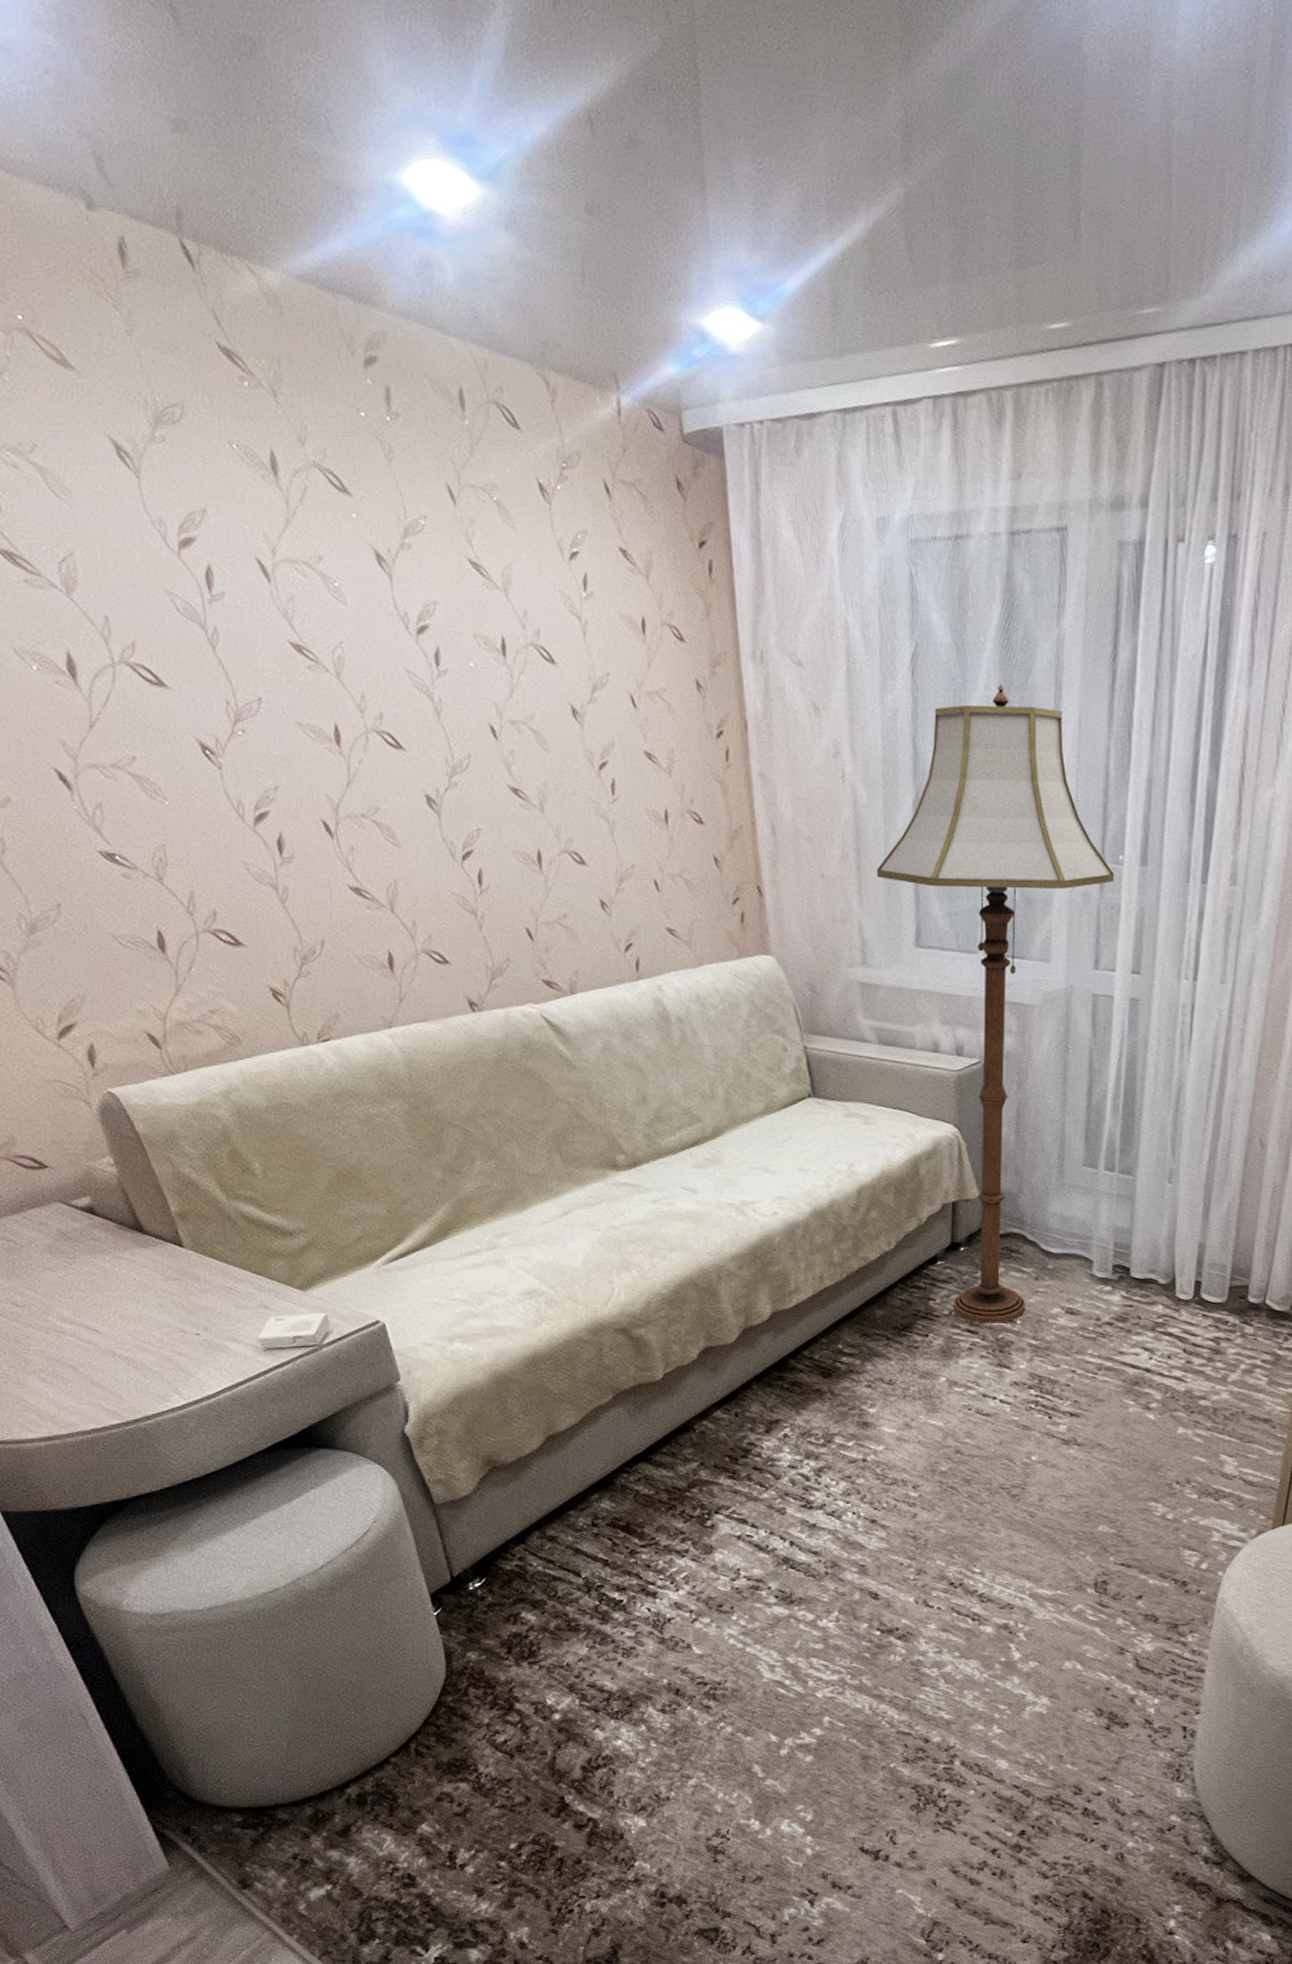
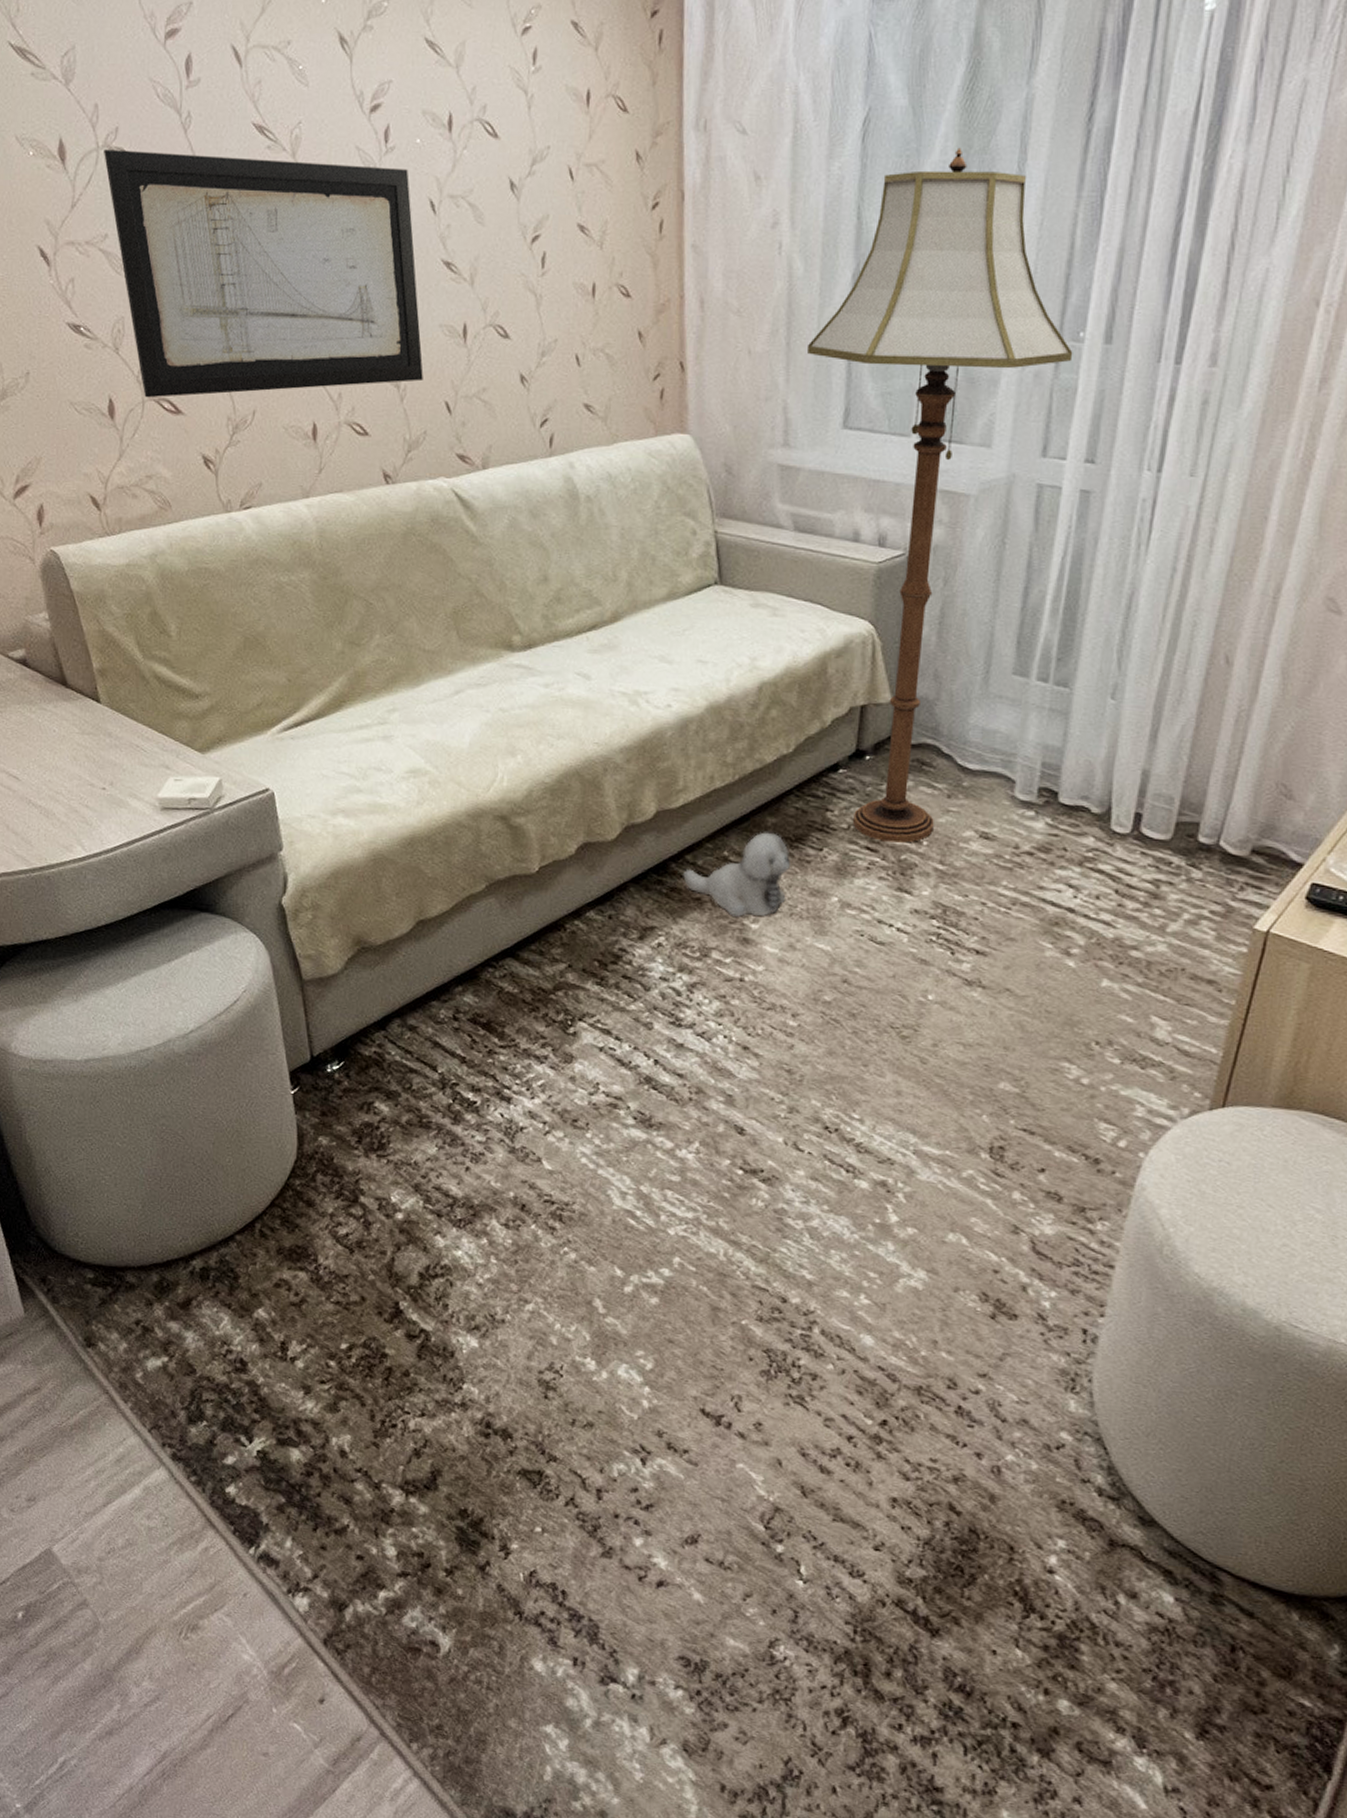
wall art: none [121,665,501,930] -> present [104,149,423,398]
plush toy: none [802,1324,901,1403] -> present [683,832,791,917]

